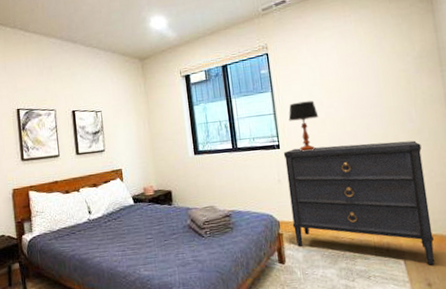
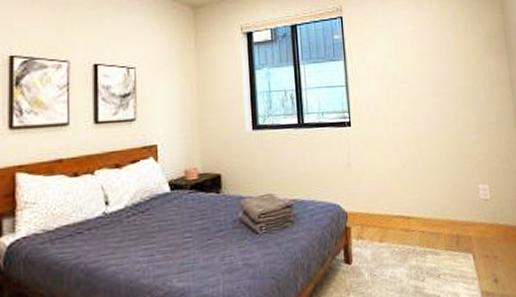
dresser: present [283,140,435,265] -> none [354,123,501,259]
table lamp: present [288,100,319,151] -> none [361,74,393,131]

